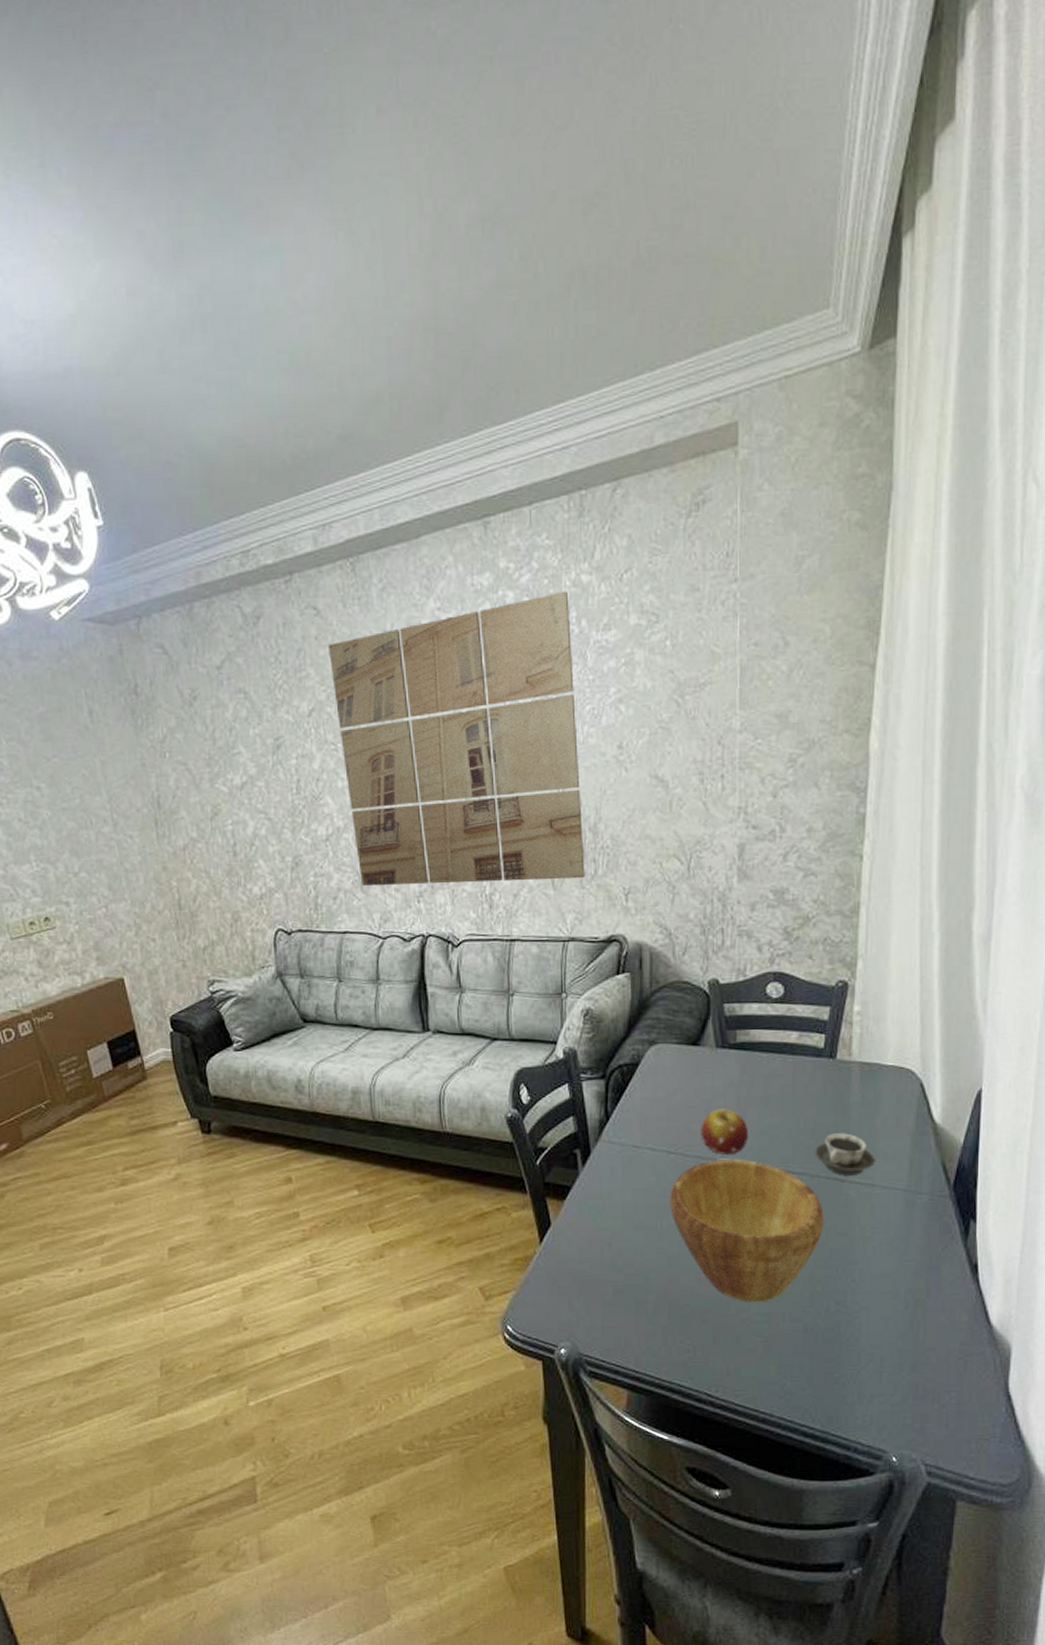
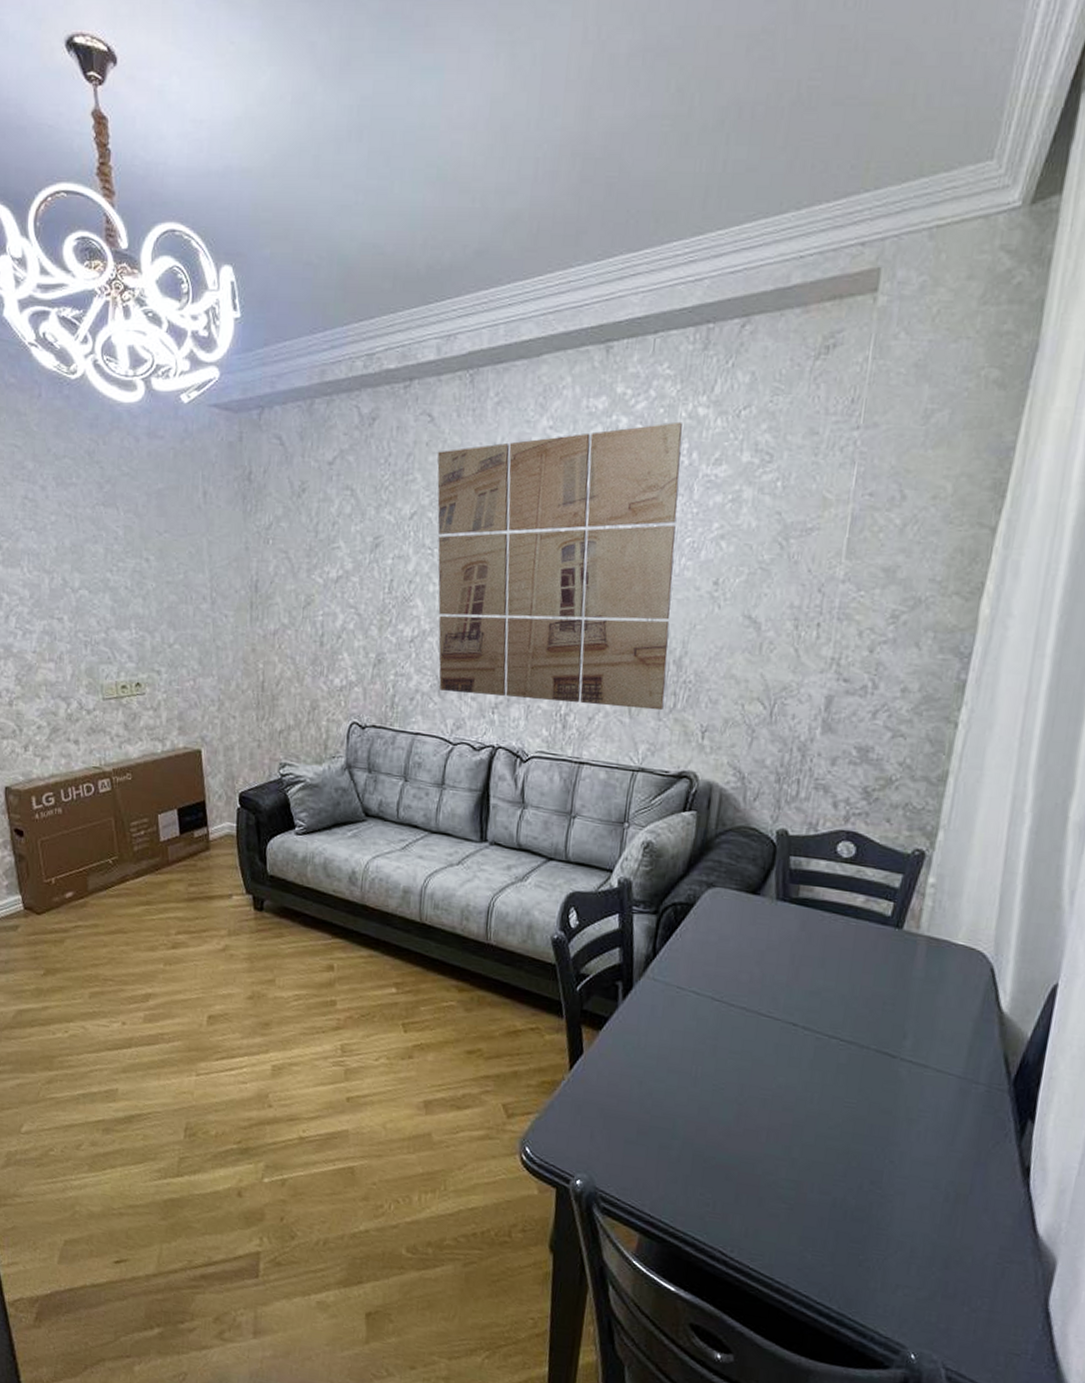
bowl: present [670,1159,824,1303] -> none [707,1014,870,1169]
fruit: present [701,1109,749,1154] -> none [748,962,800,1011]
cup: present [815,1133,875,1176] -> none [867,1006,932,1053]

